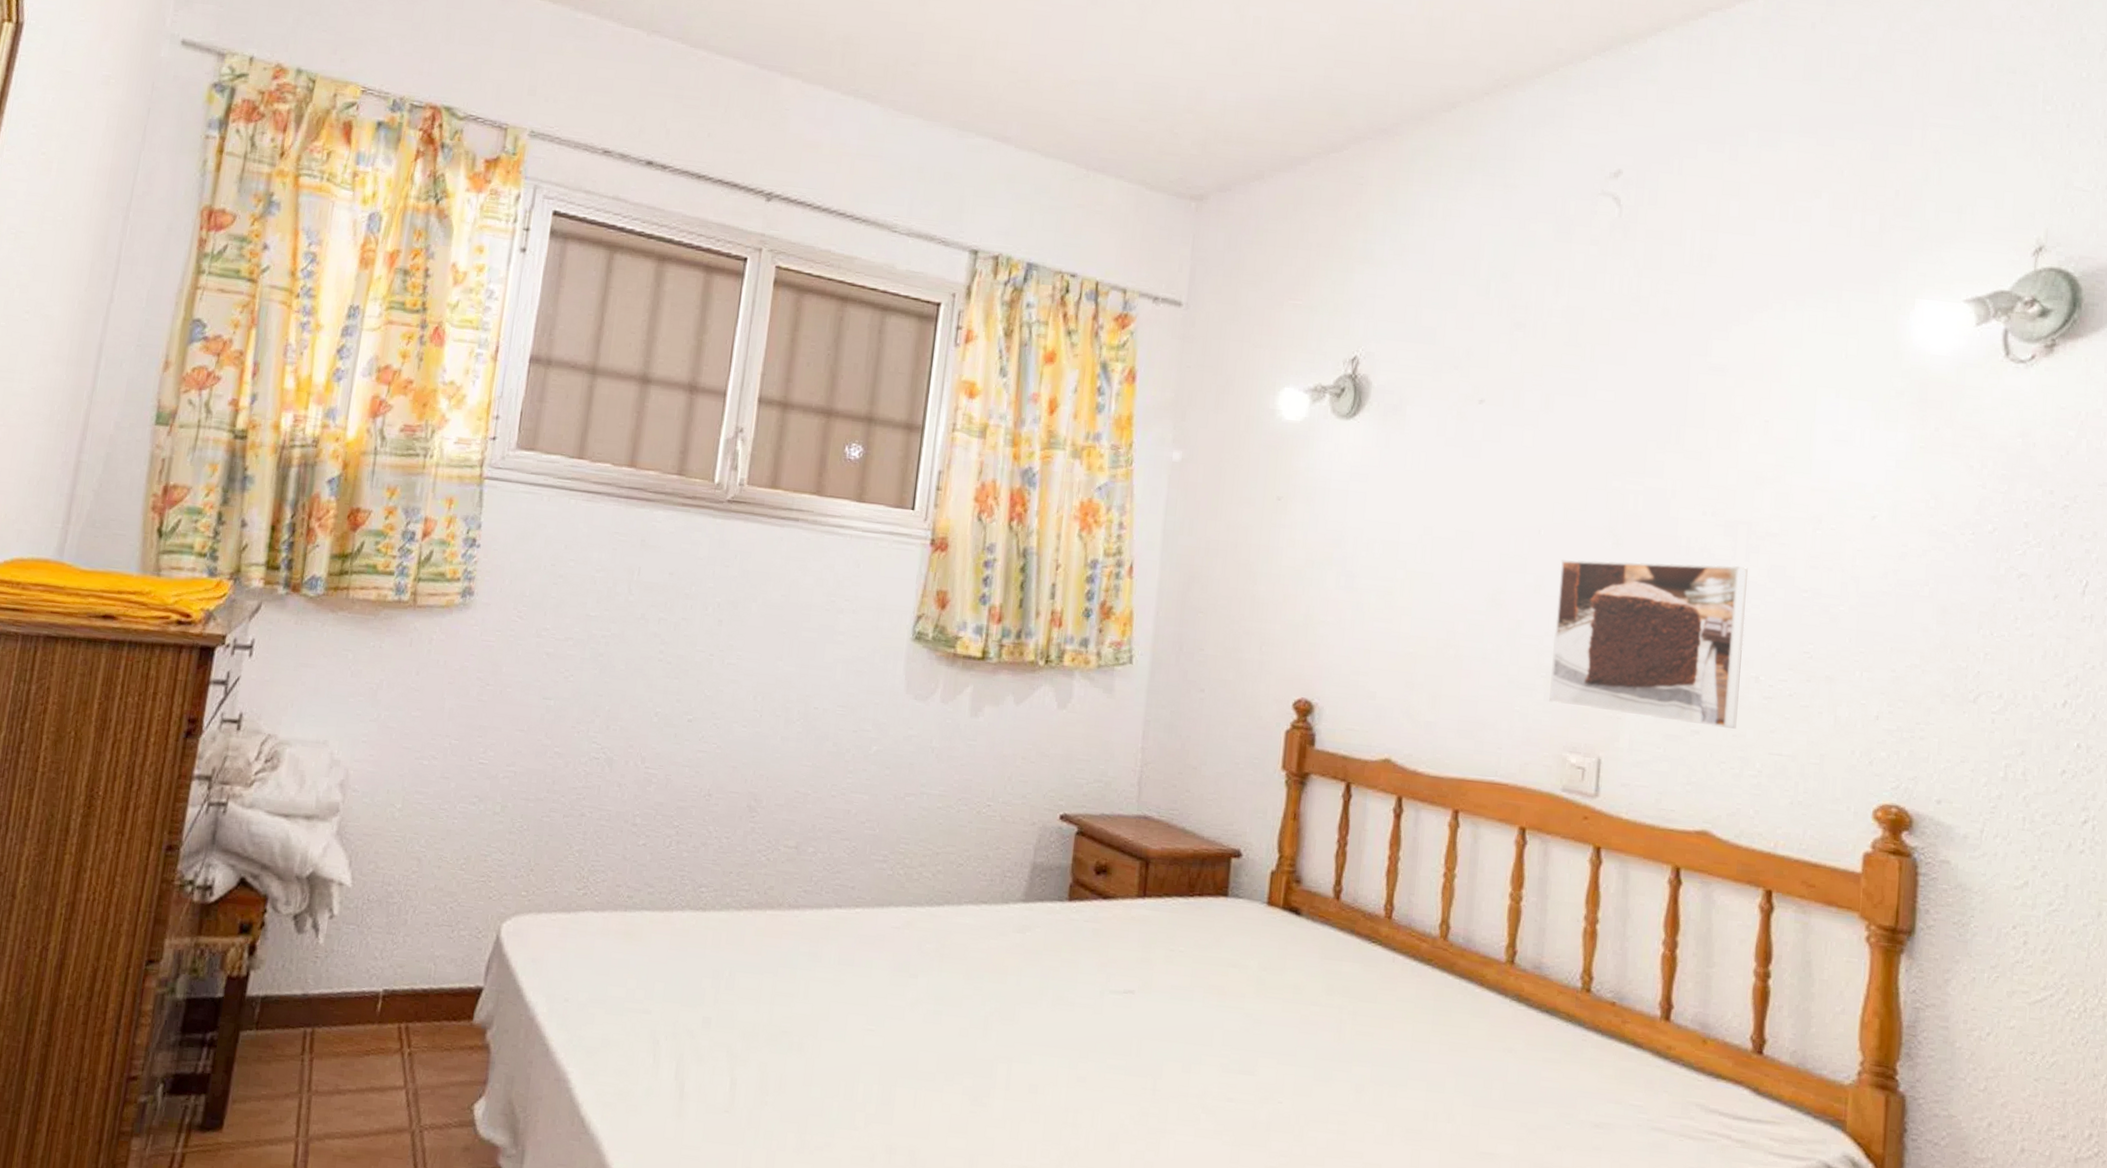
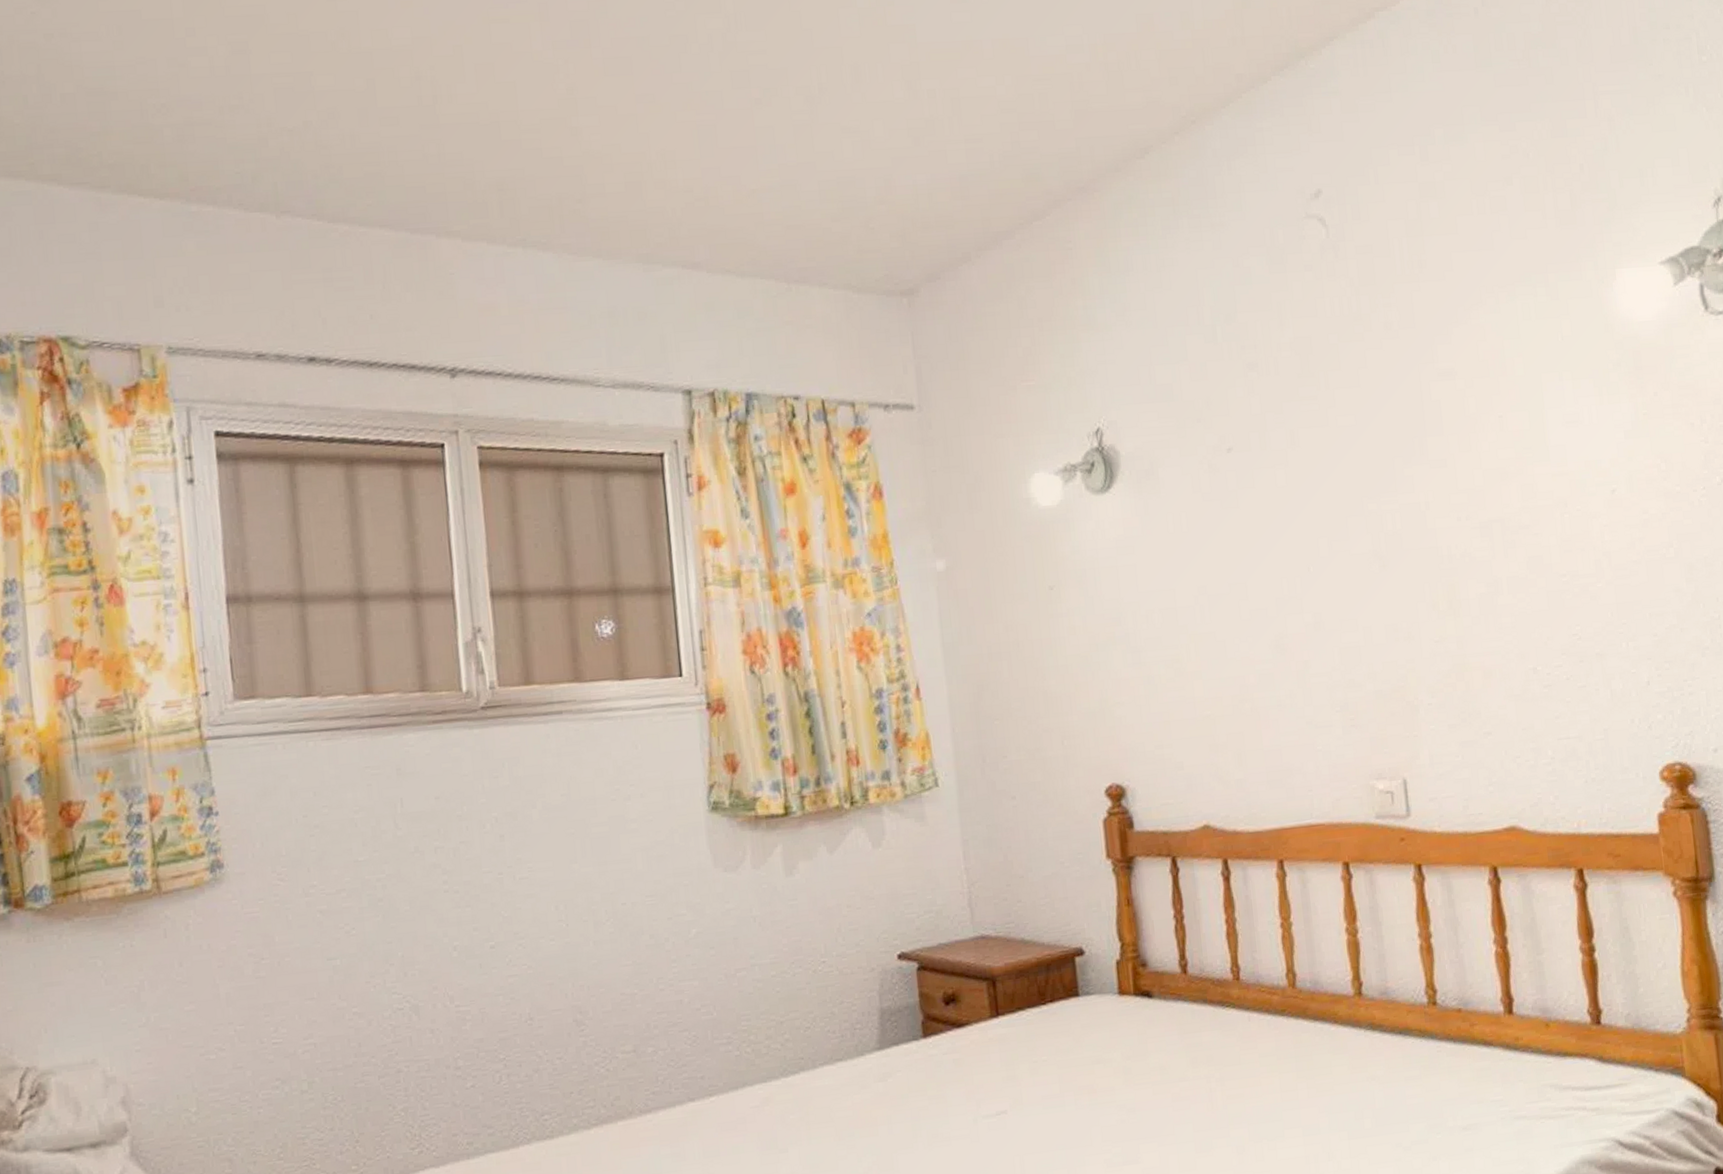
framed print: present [1549,559,1748,729] -> none [1334,564,1524,735]

